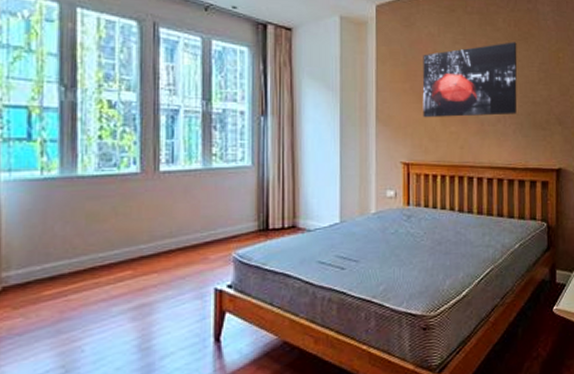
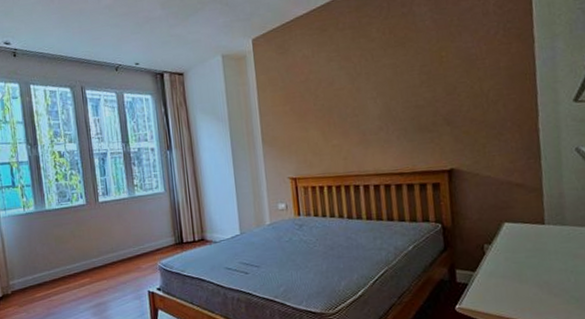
wall art: present [422,42,517,118] -> none [299,49,399,135]

